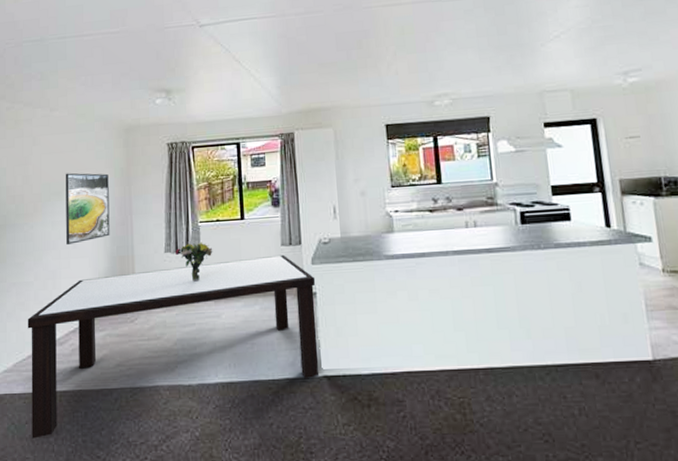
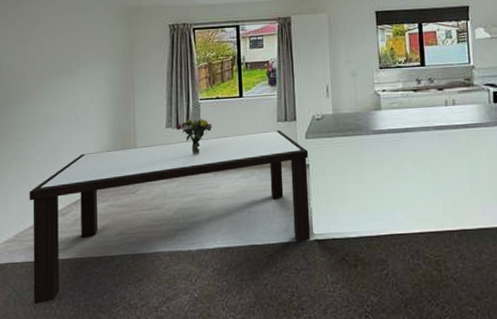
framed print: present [65,173,110,246] -> none [67,51,112,121]

